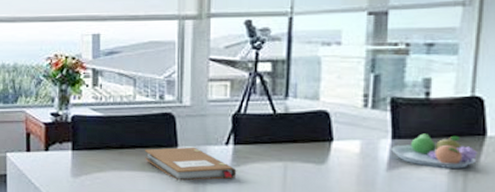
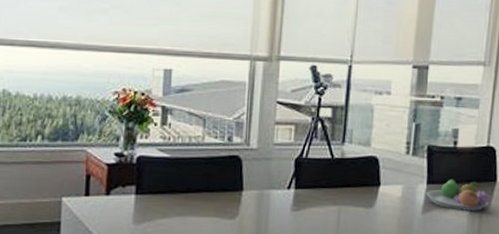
notebook: present [145,147,237,181] -> none [210,191,297,226]

